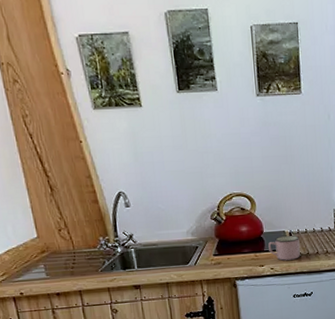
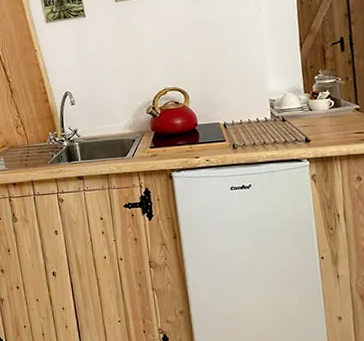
mug: present [268,235,300,261] -> none [203,126,236,152]

